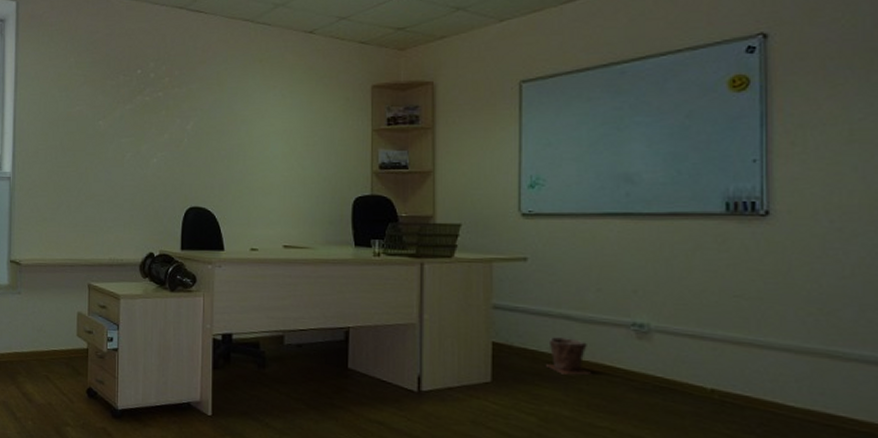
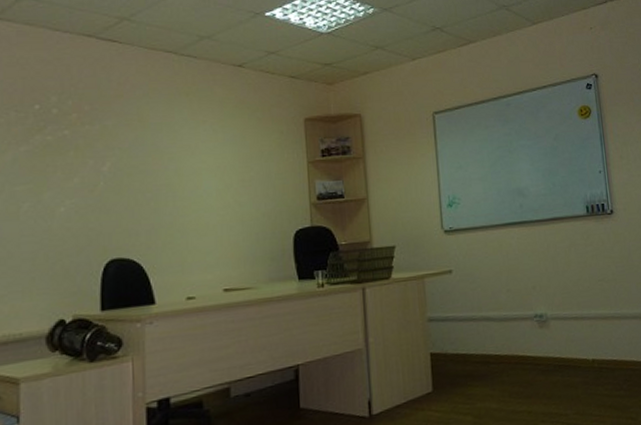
plant pot: present [546,336,592,376] -> none [475,337,511,371]

